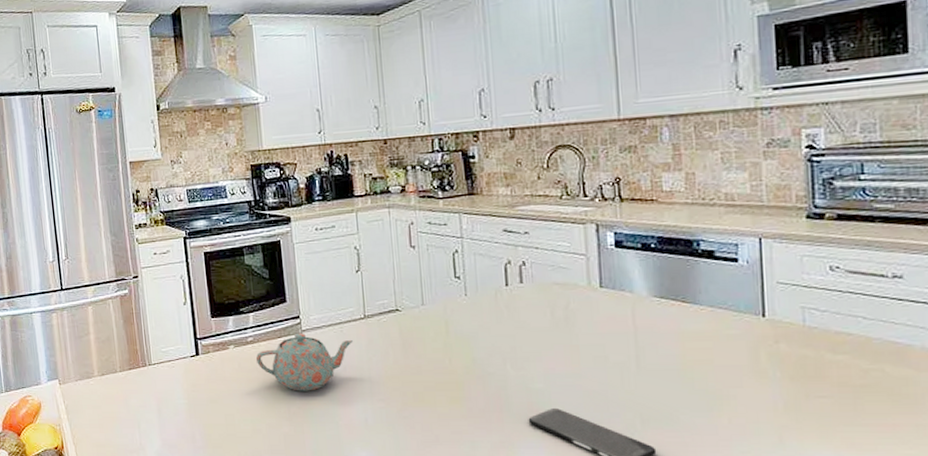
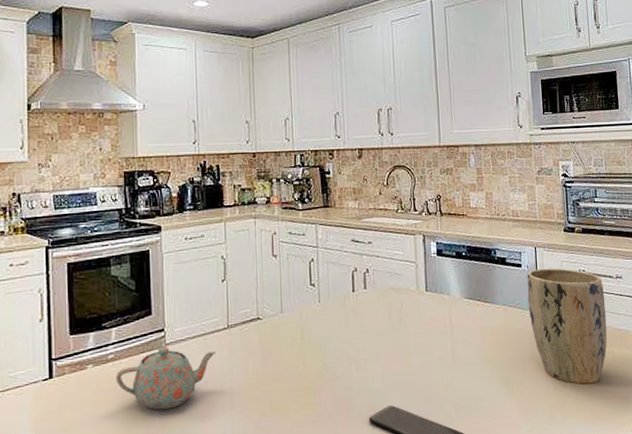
plant pot: none [746,263,874,406] -> present [527,268,607,385]

